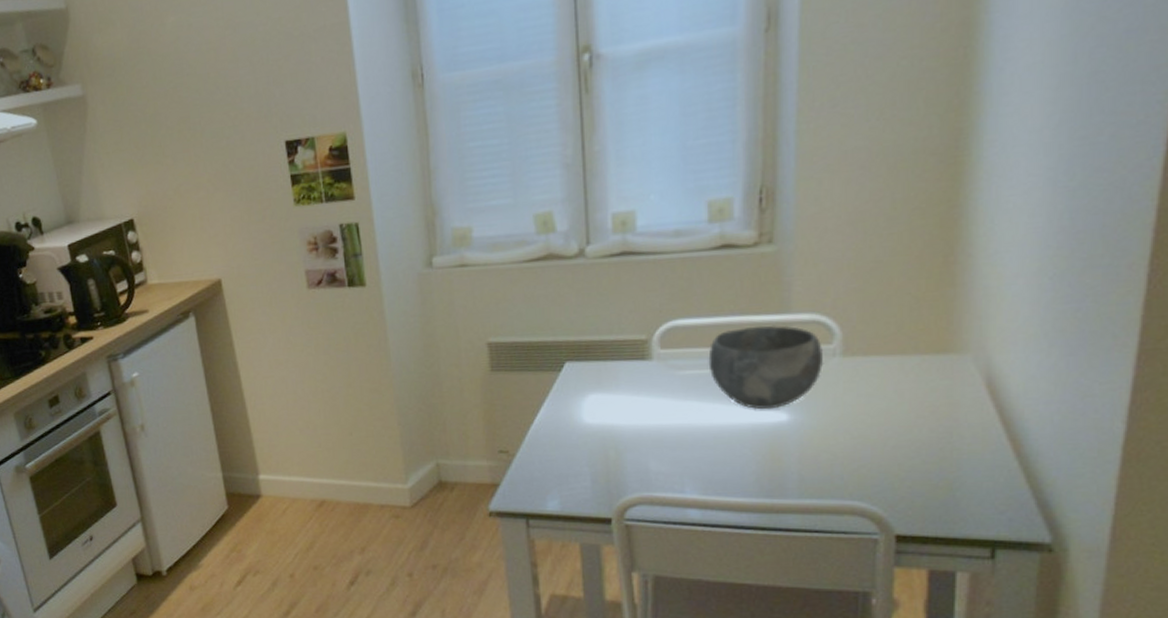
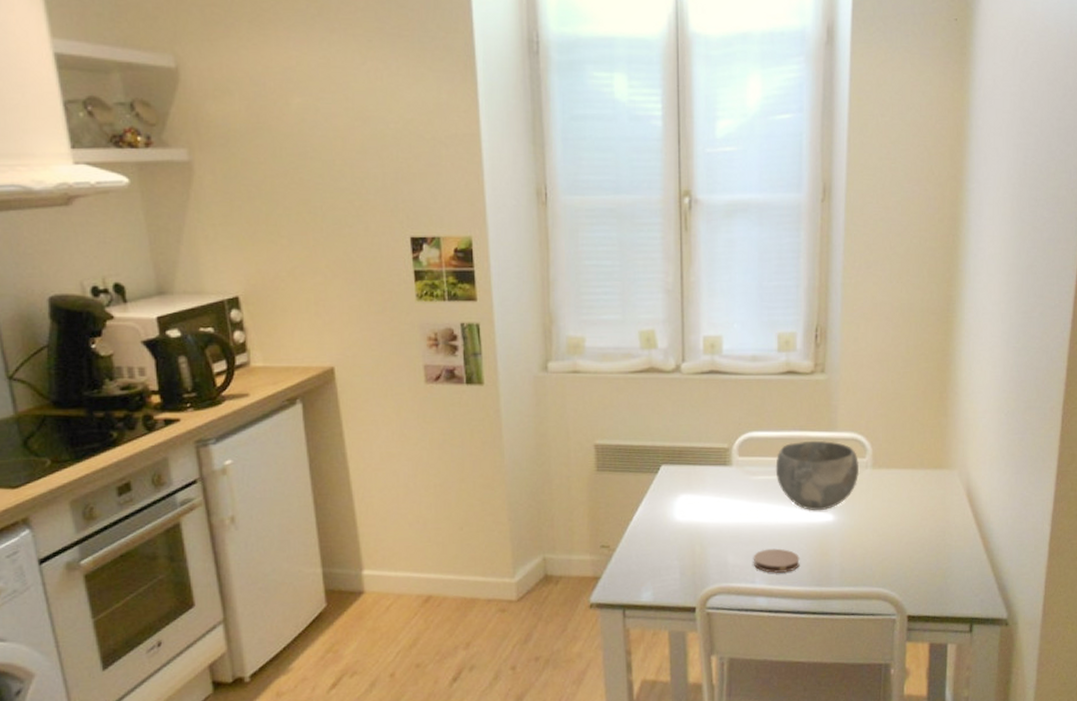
coaster: none [681,453,743,482] -> present [753,548,800,573]

